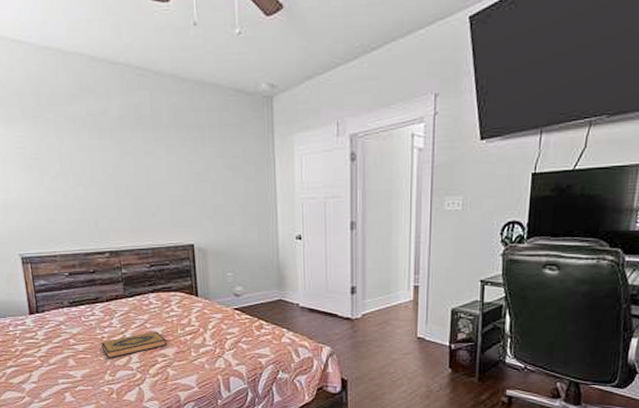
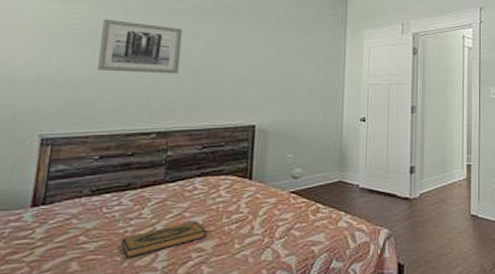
wall art: none [41,140,117,195] -> present [98,18,183,74]

